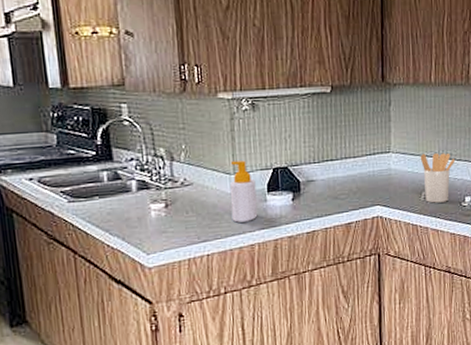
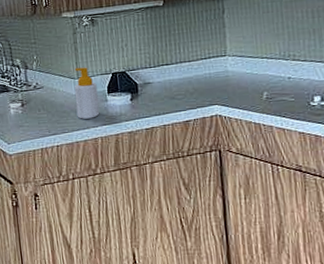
utensil holder: present [420,153,456,203] -> none [259,54,300,103]

